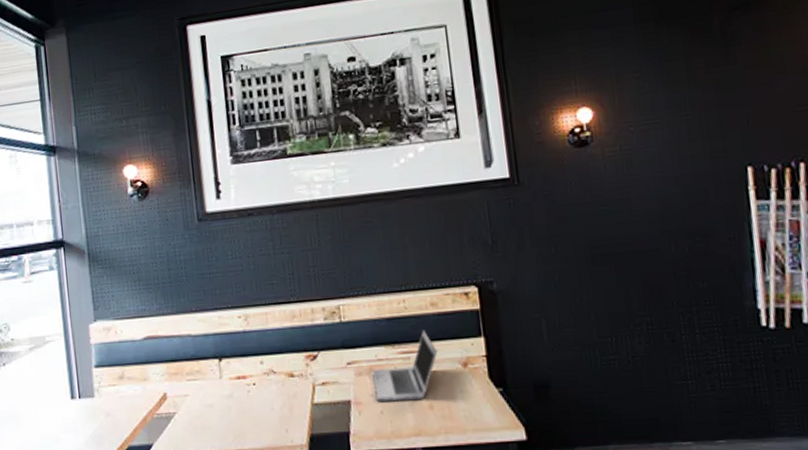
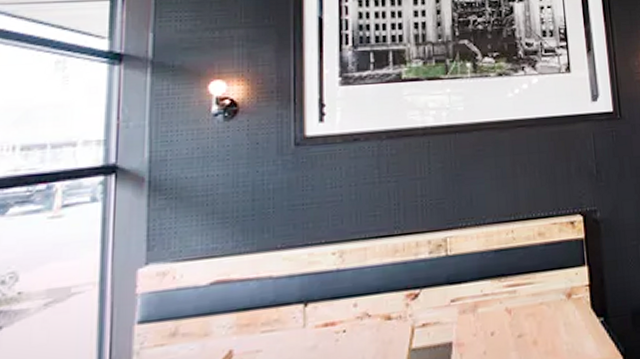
laptop: present [373,330,438,402] -> none [477,261,544,341]

